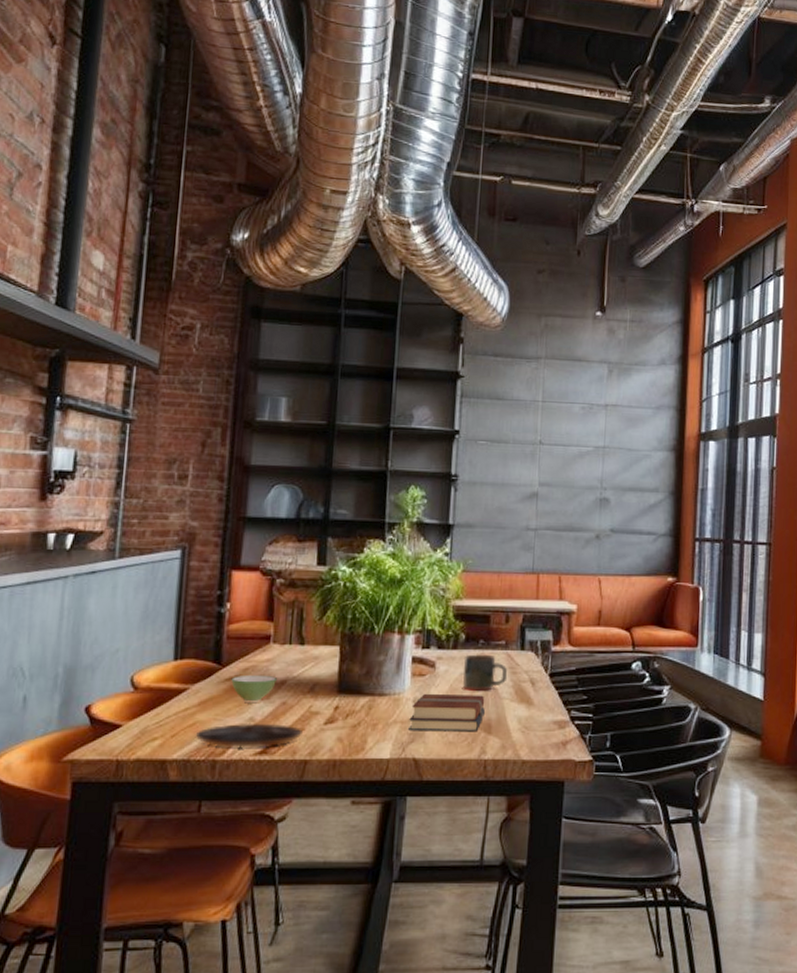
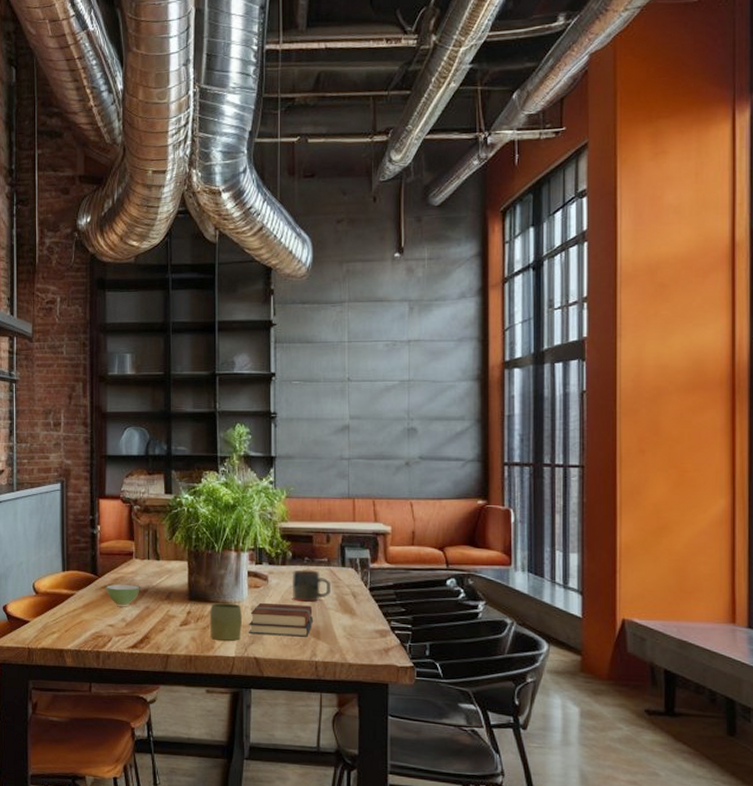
plate: present [195,723,303,748] -> none [82,622,163,643]
mug: none [361,695,403,740] -> present [209,603,243,641]

